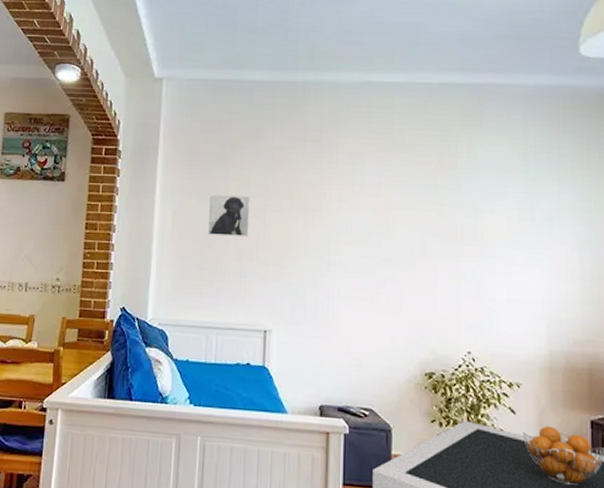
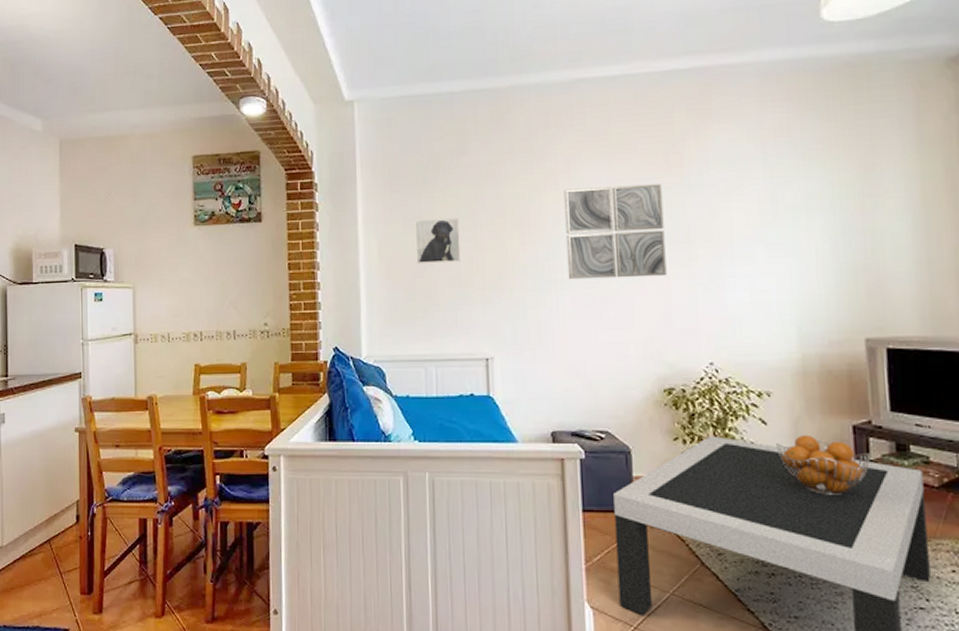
wall art: none [345,180,435,268] -> present [564,183,667,280]

